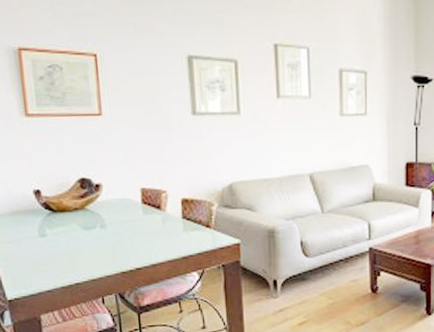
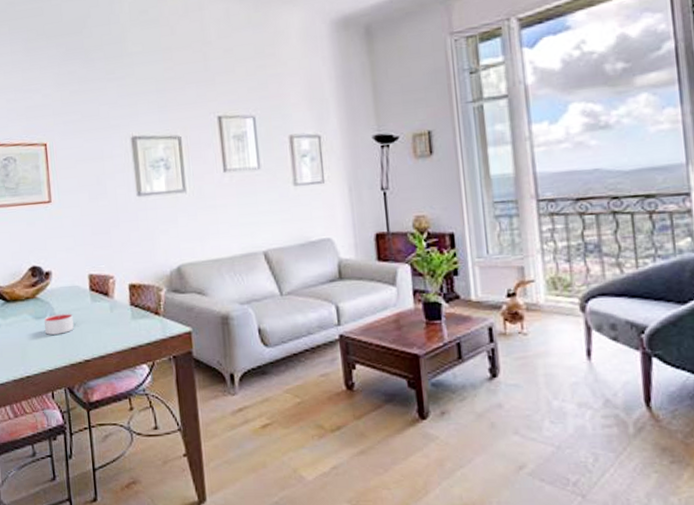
candle: none [94,224,125,245] -> present [44,313,74,335]

